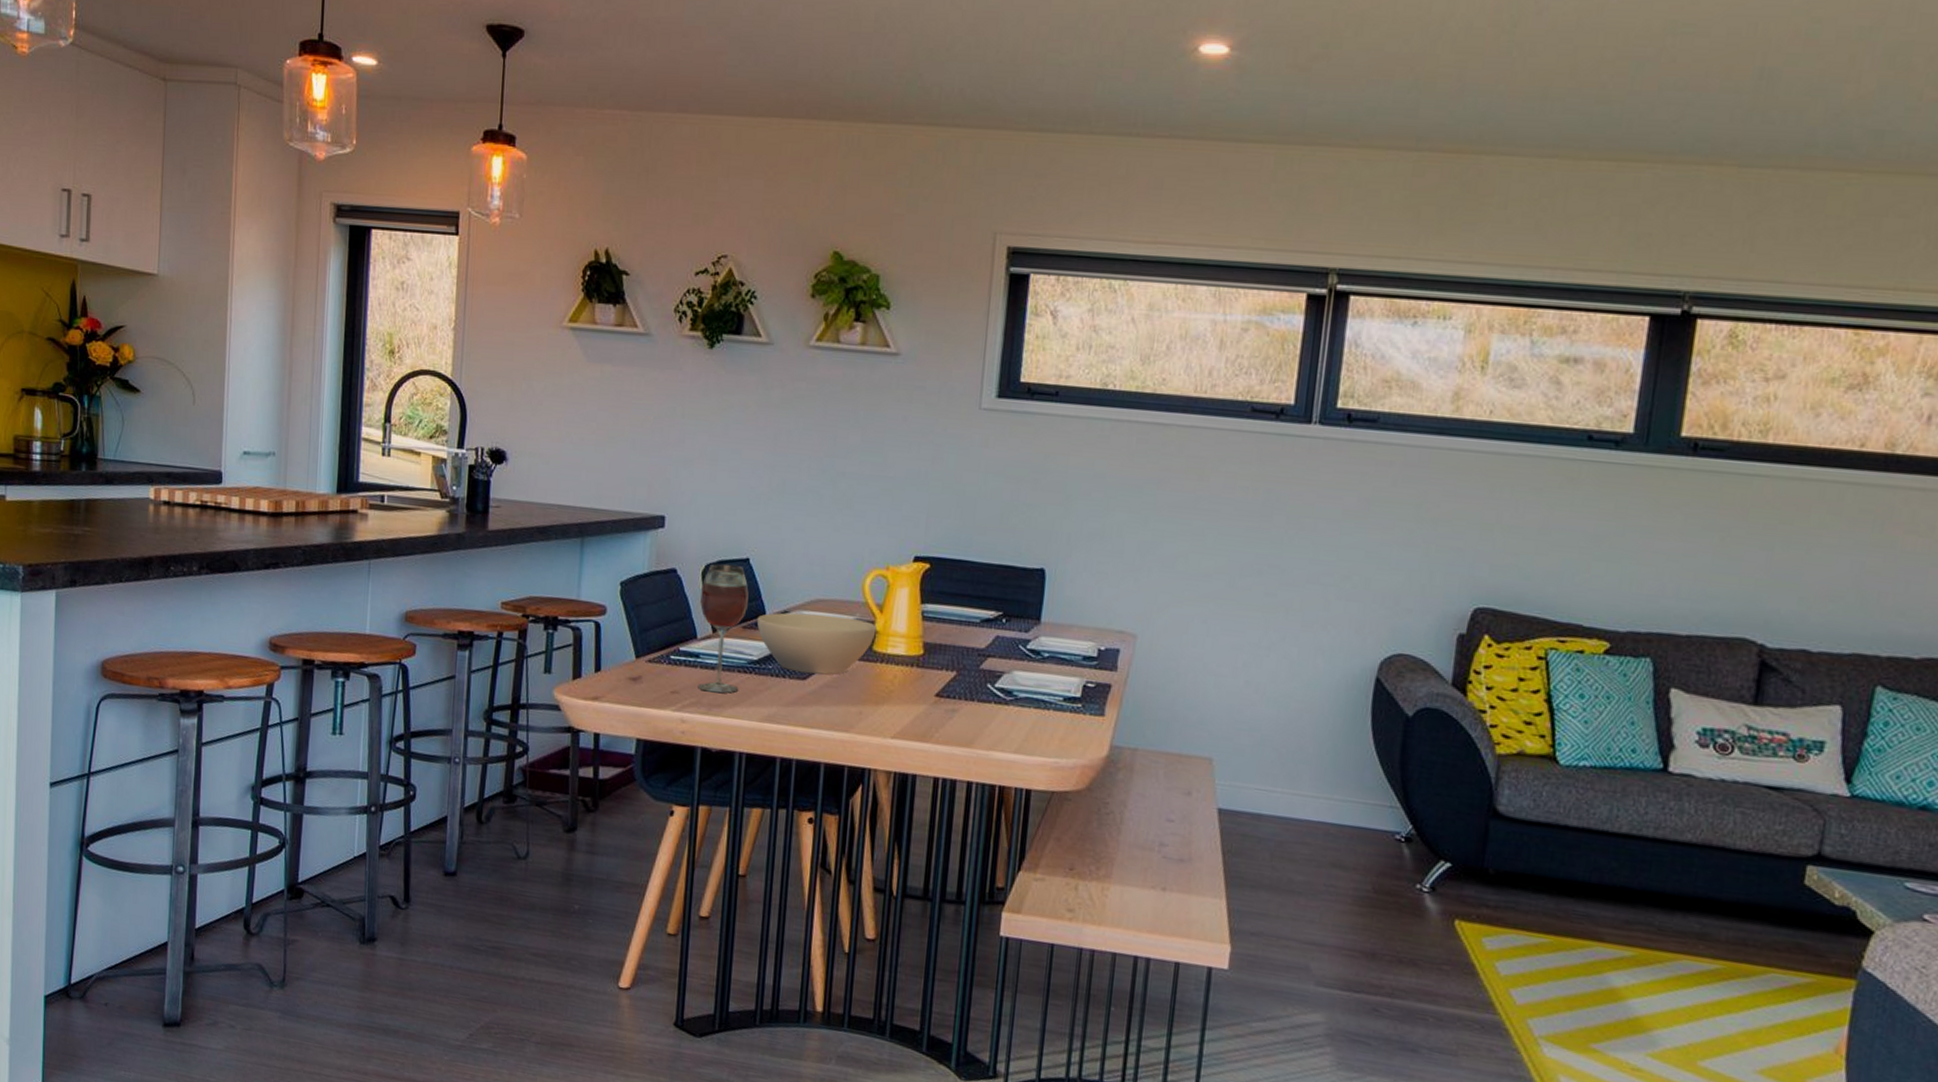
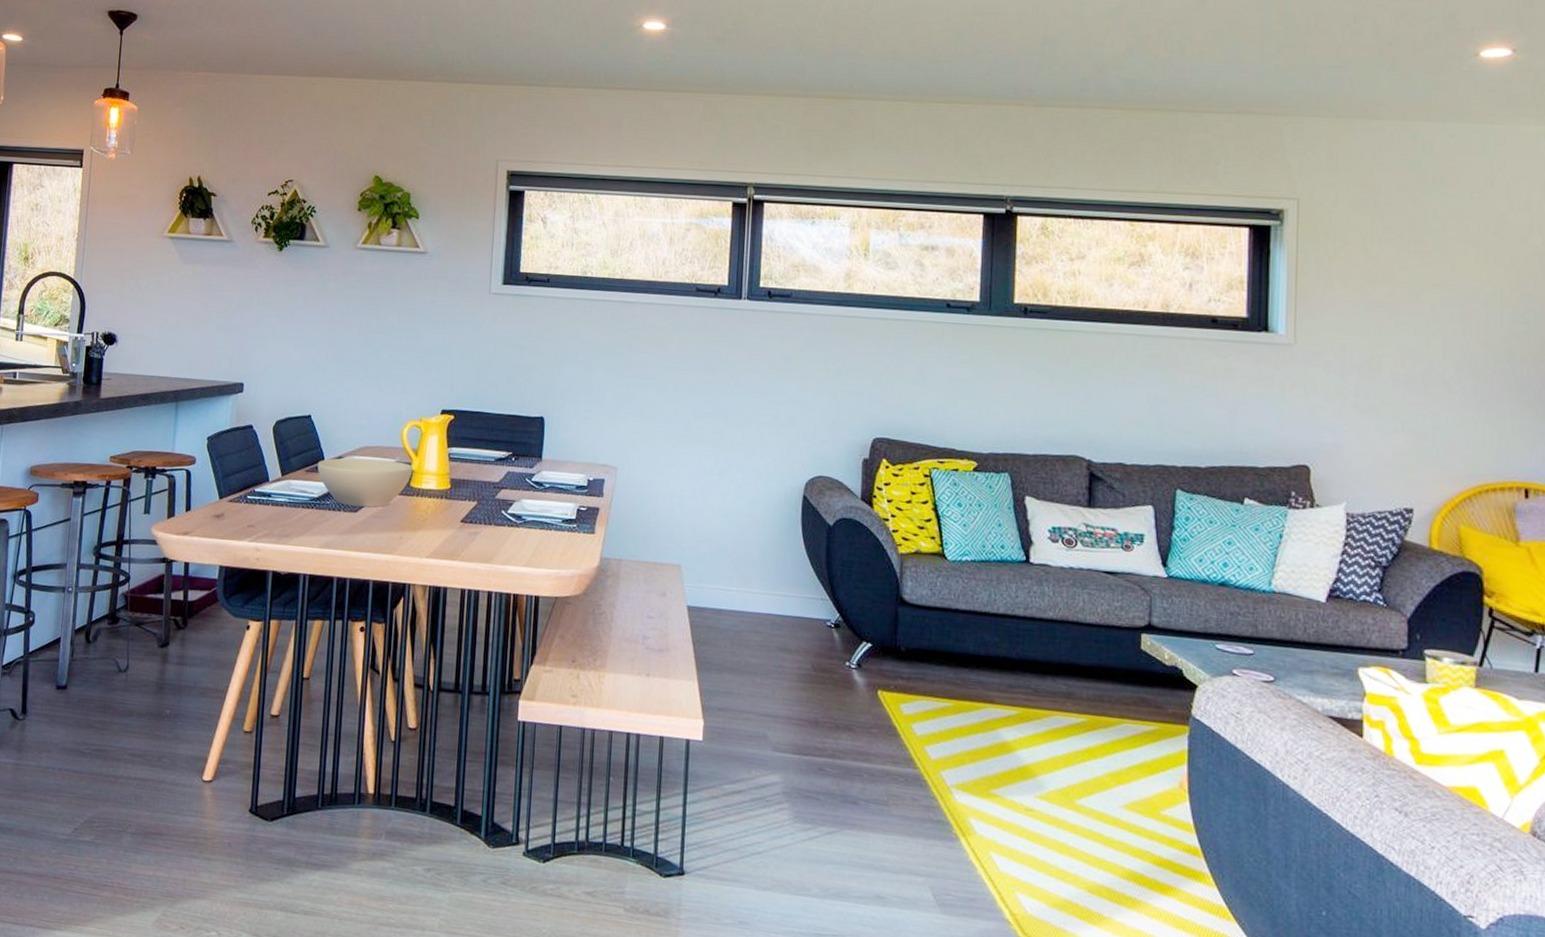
wineglass: present [698,563,749,694] -> none [270,420,311,526]

